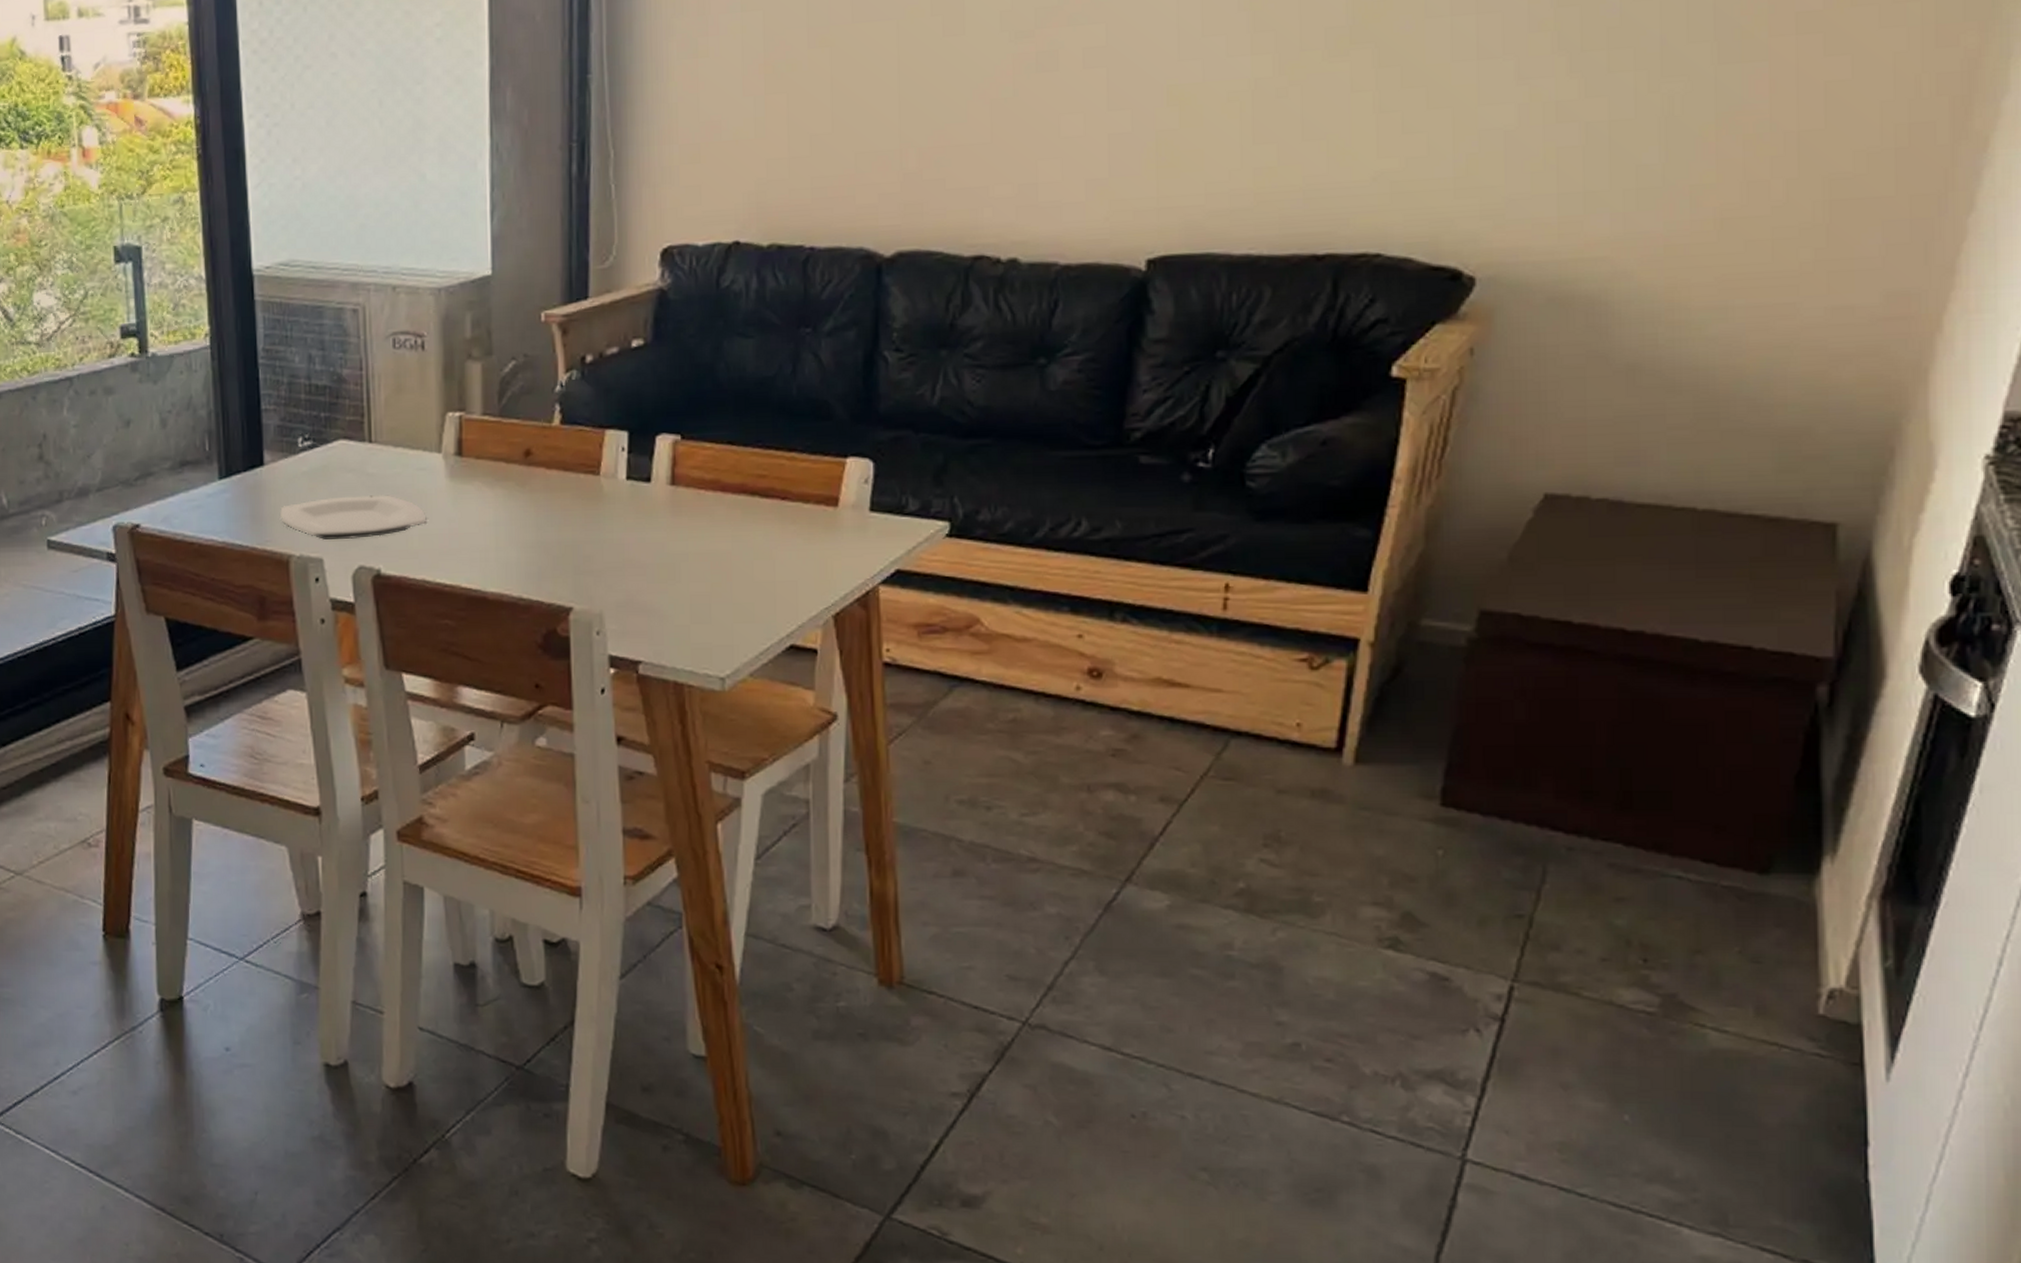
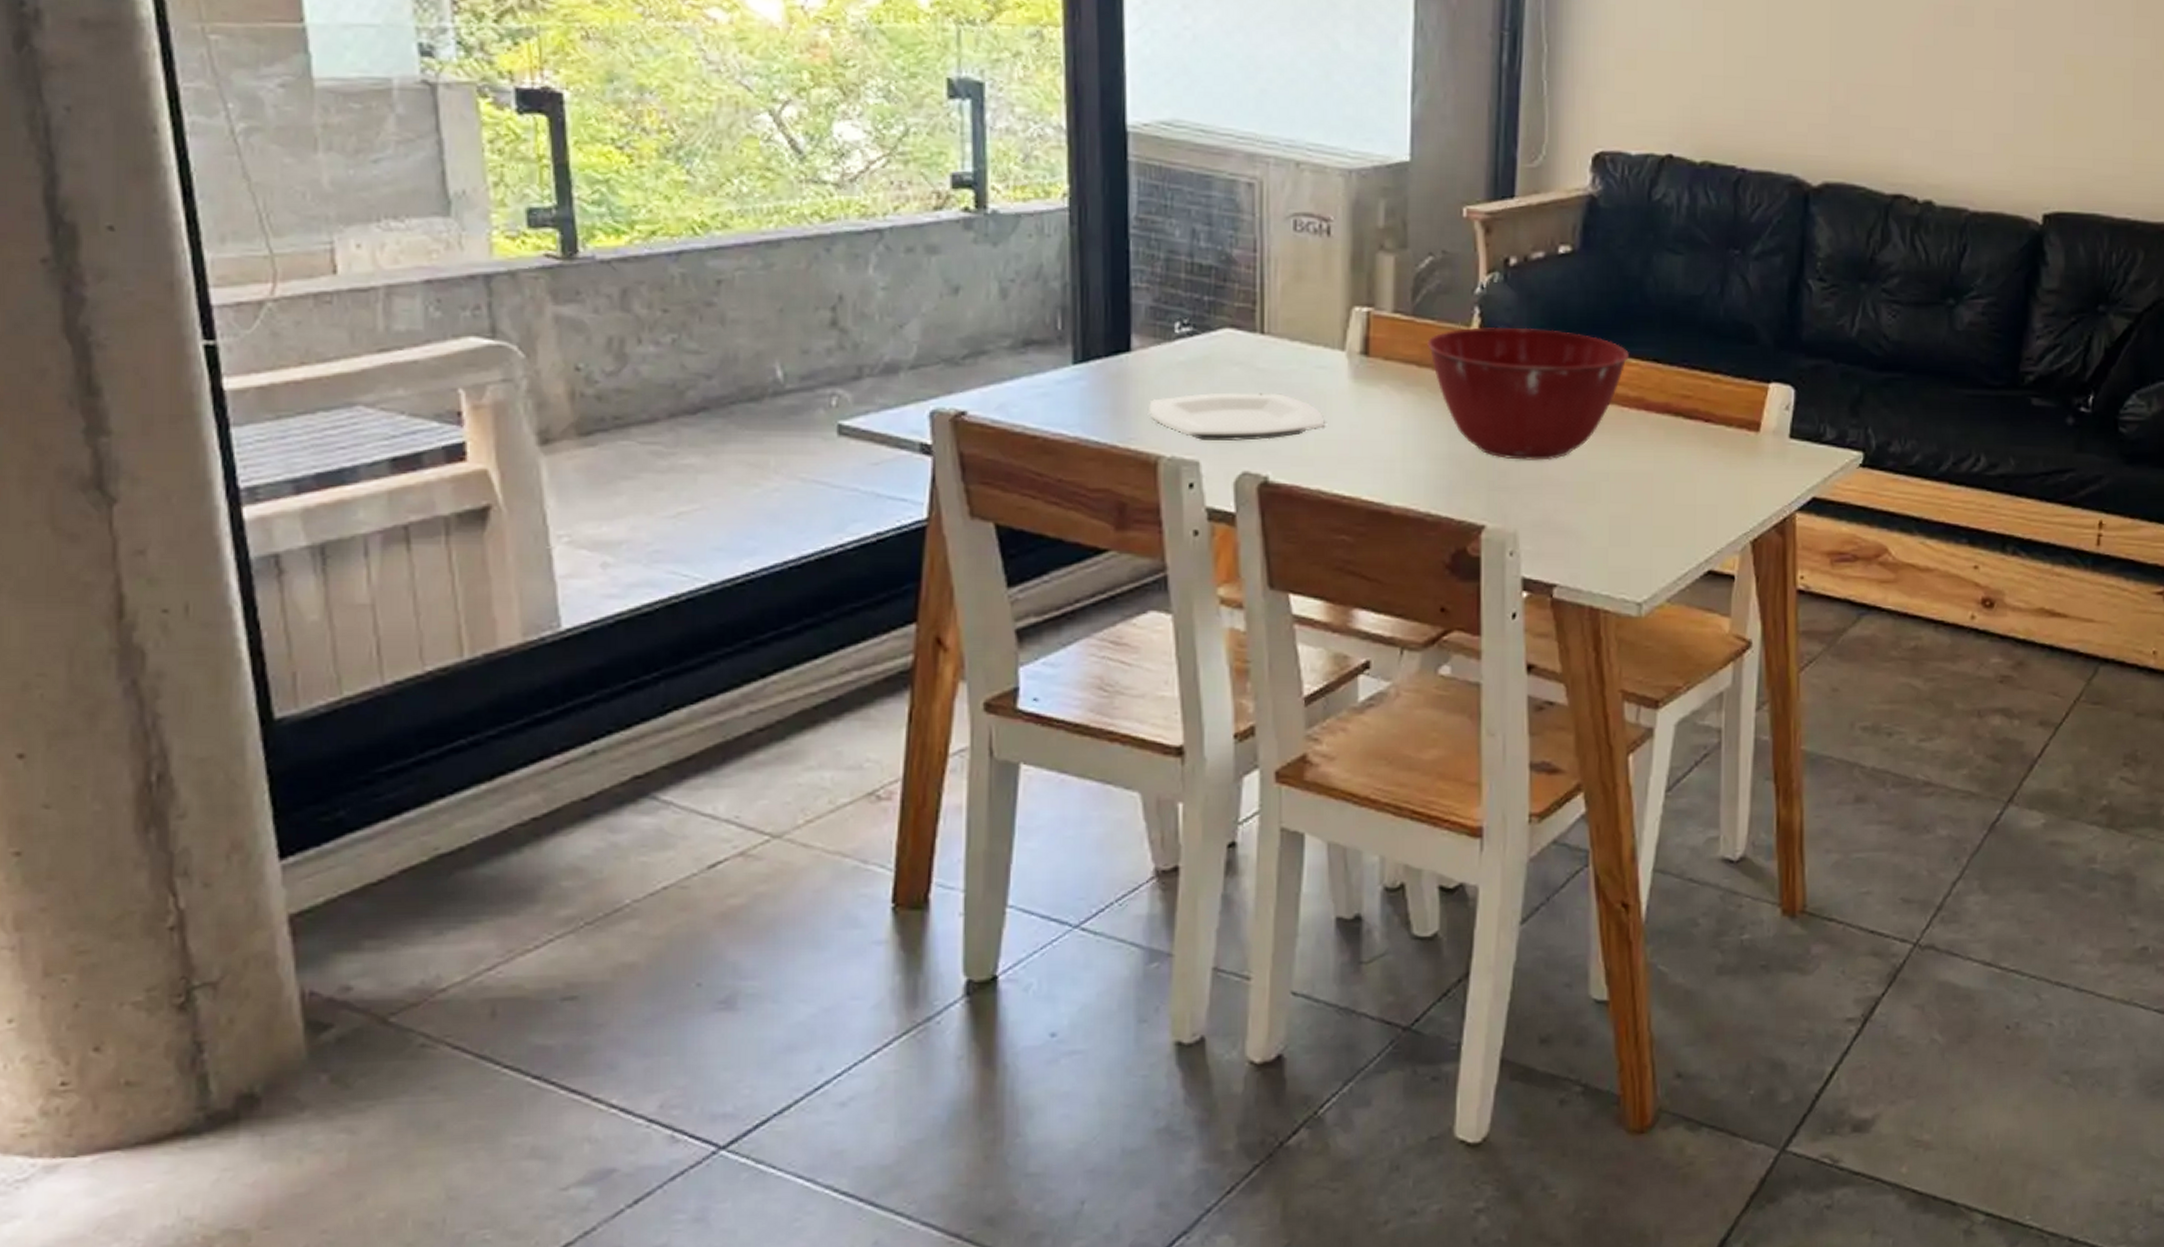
mixing bowl: none [514,419,703,545] -> present [1427,326,1629,461]

